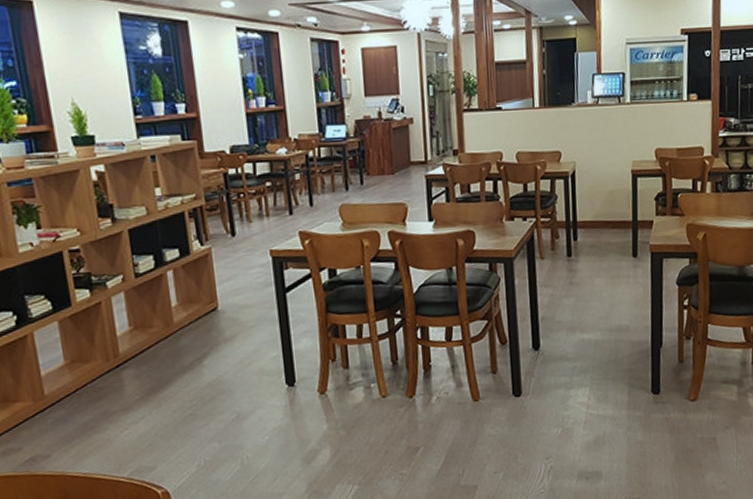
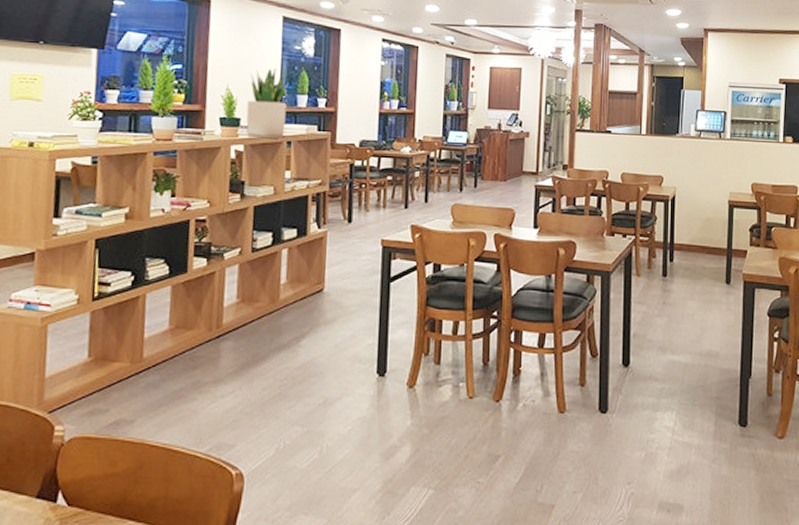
planter: none [95,72,146,157] -> present [246,67,288,140]

